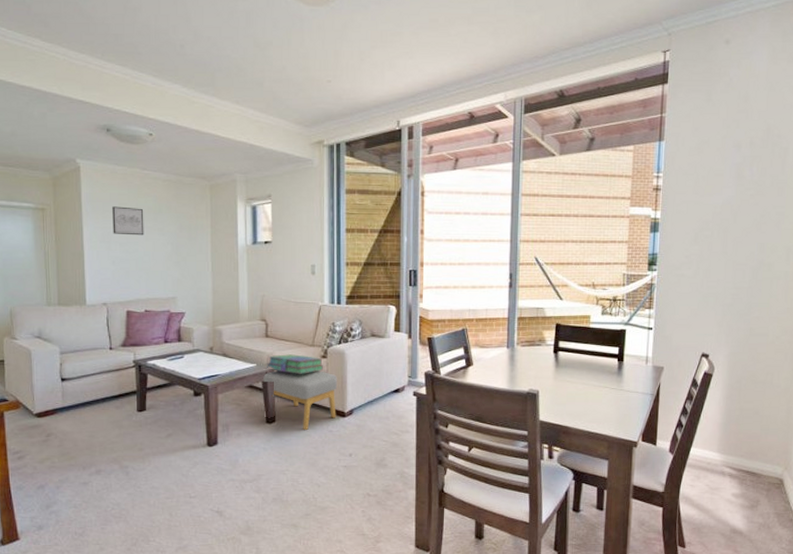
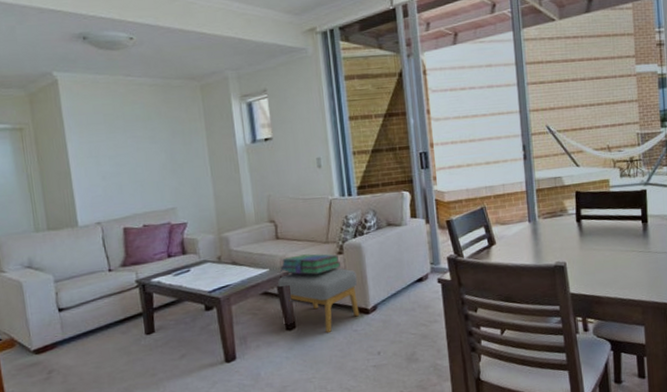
wall art: present [112,206,144,236] -> none [97,117,135,148]

